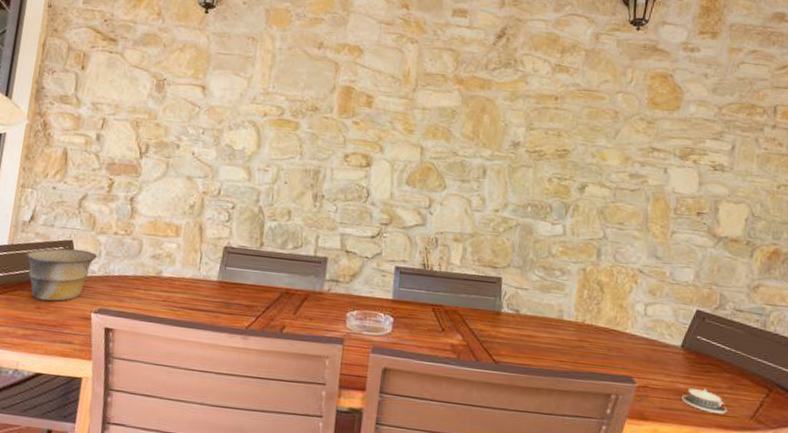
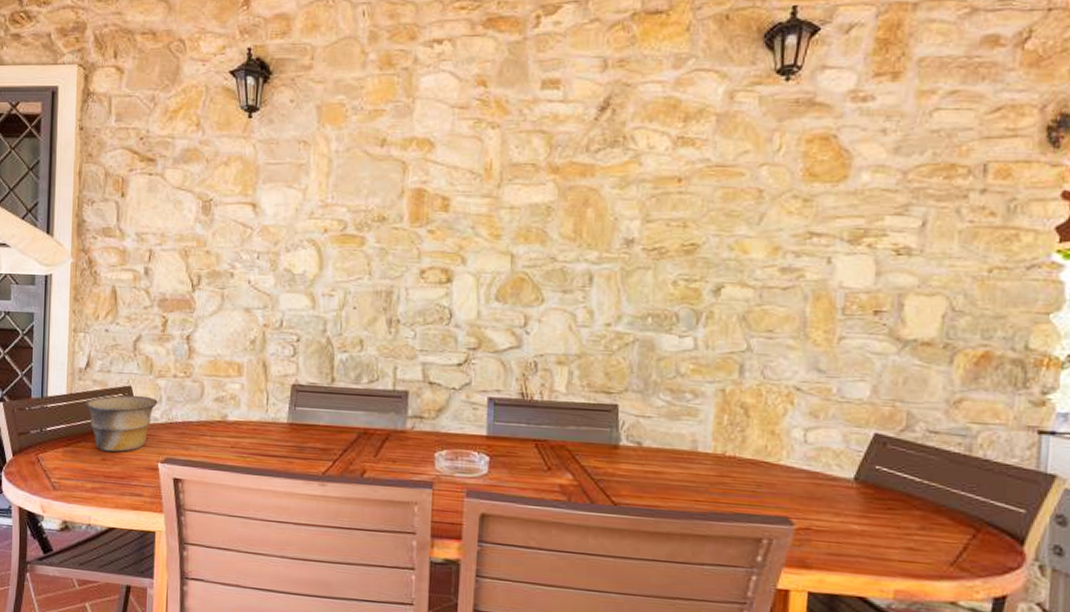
architectural model: present [681,388,727,414] -> none [855,530,918,560]

